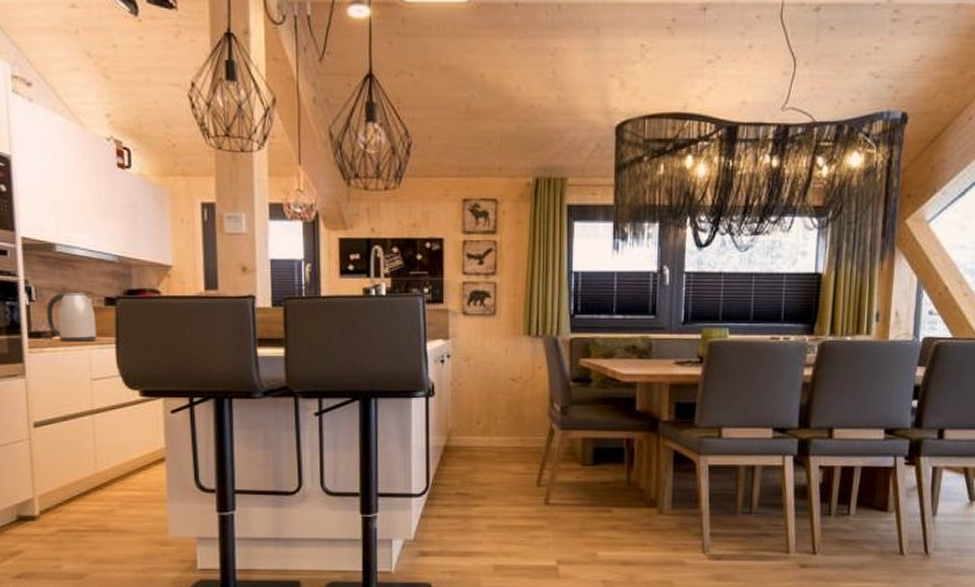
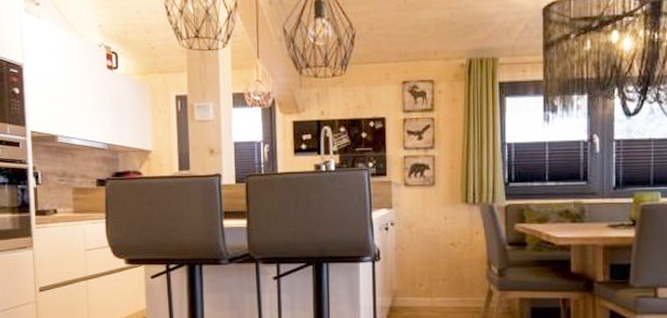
kettle: present [46,292,98,342] -> none [50,175,91,218]

